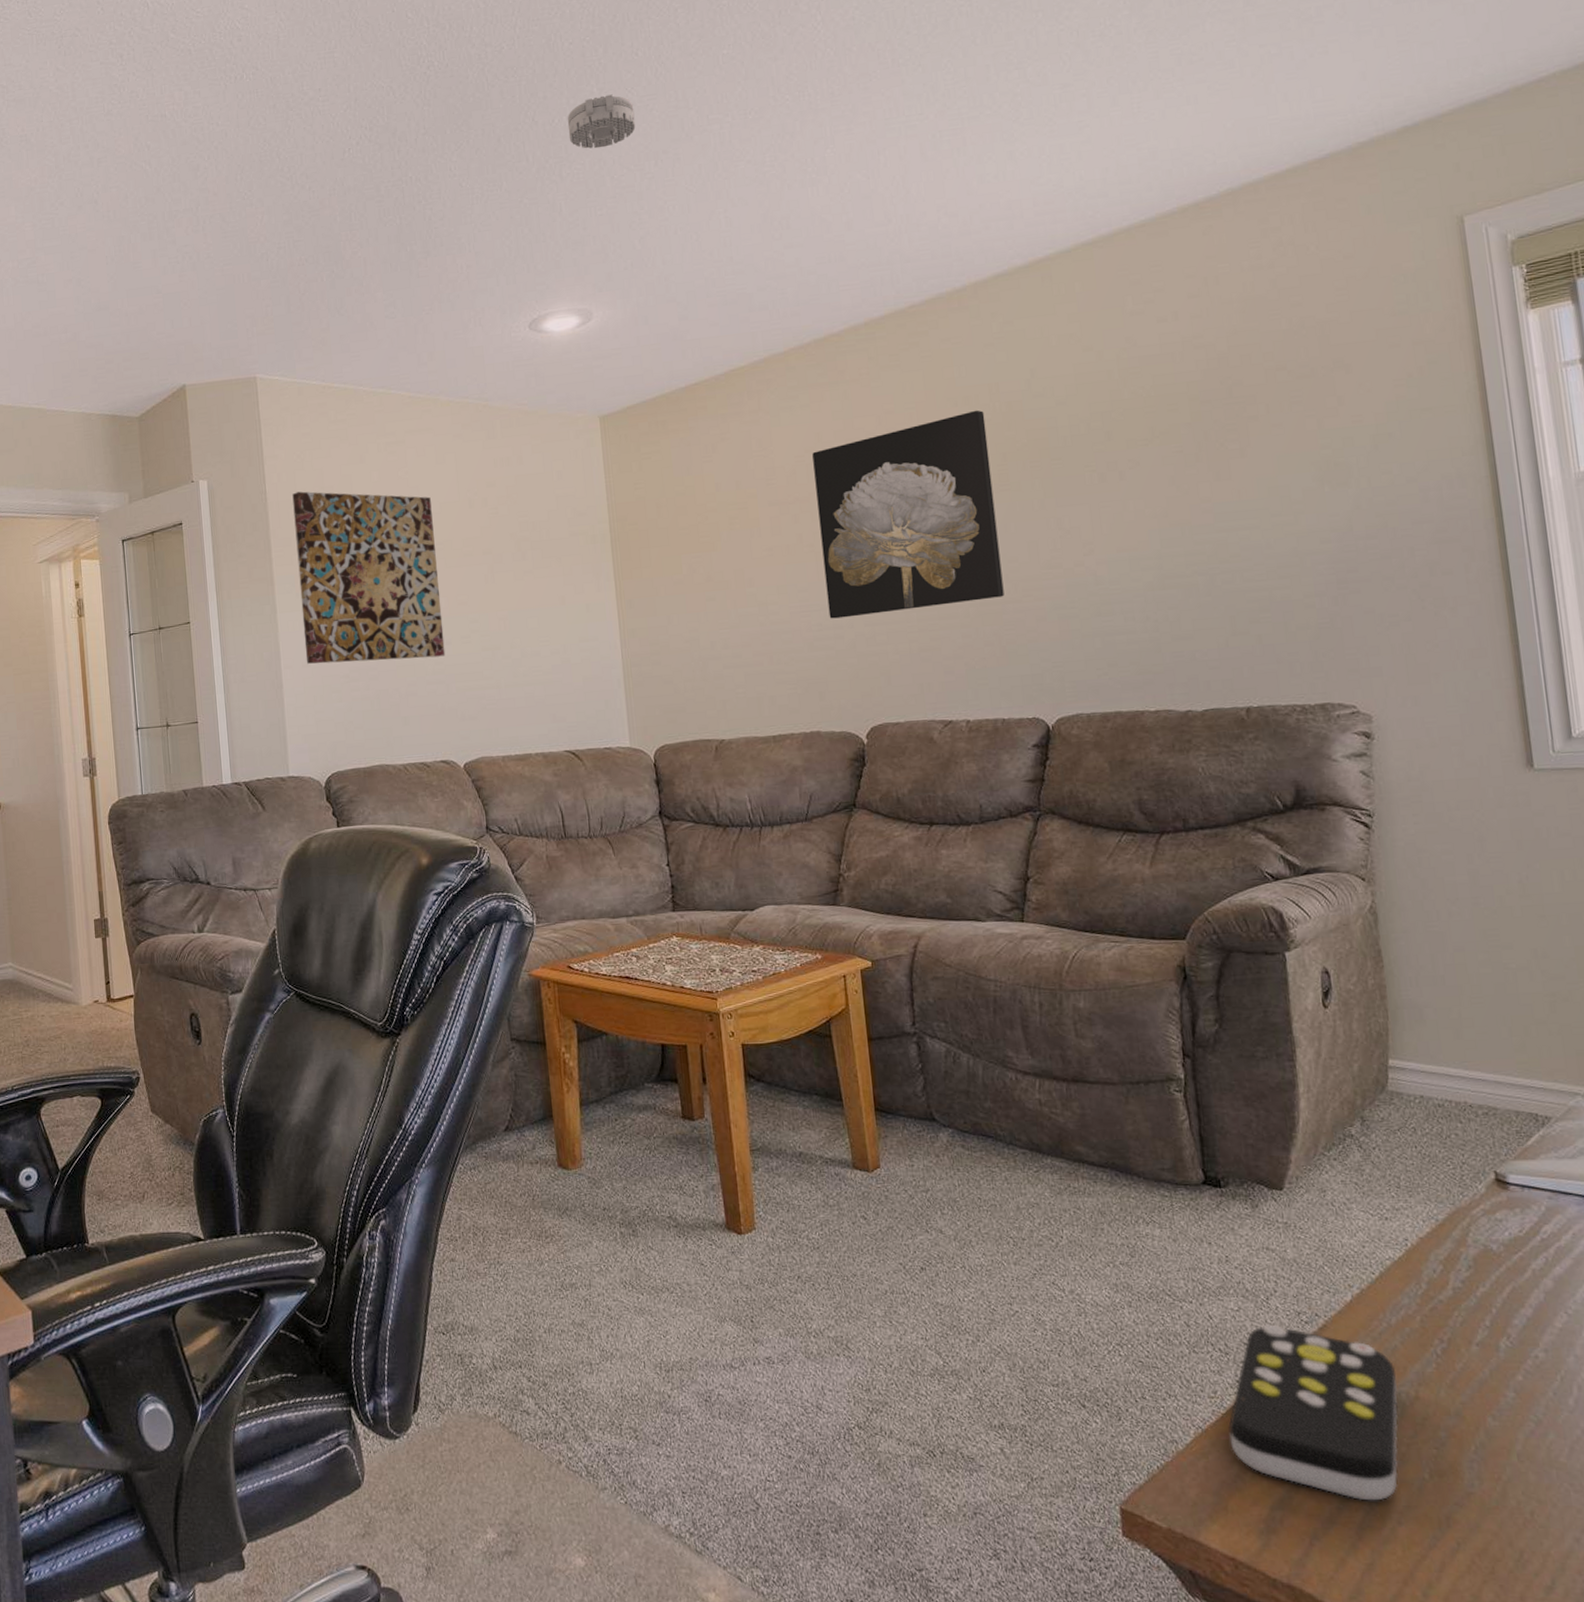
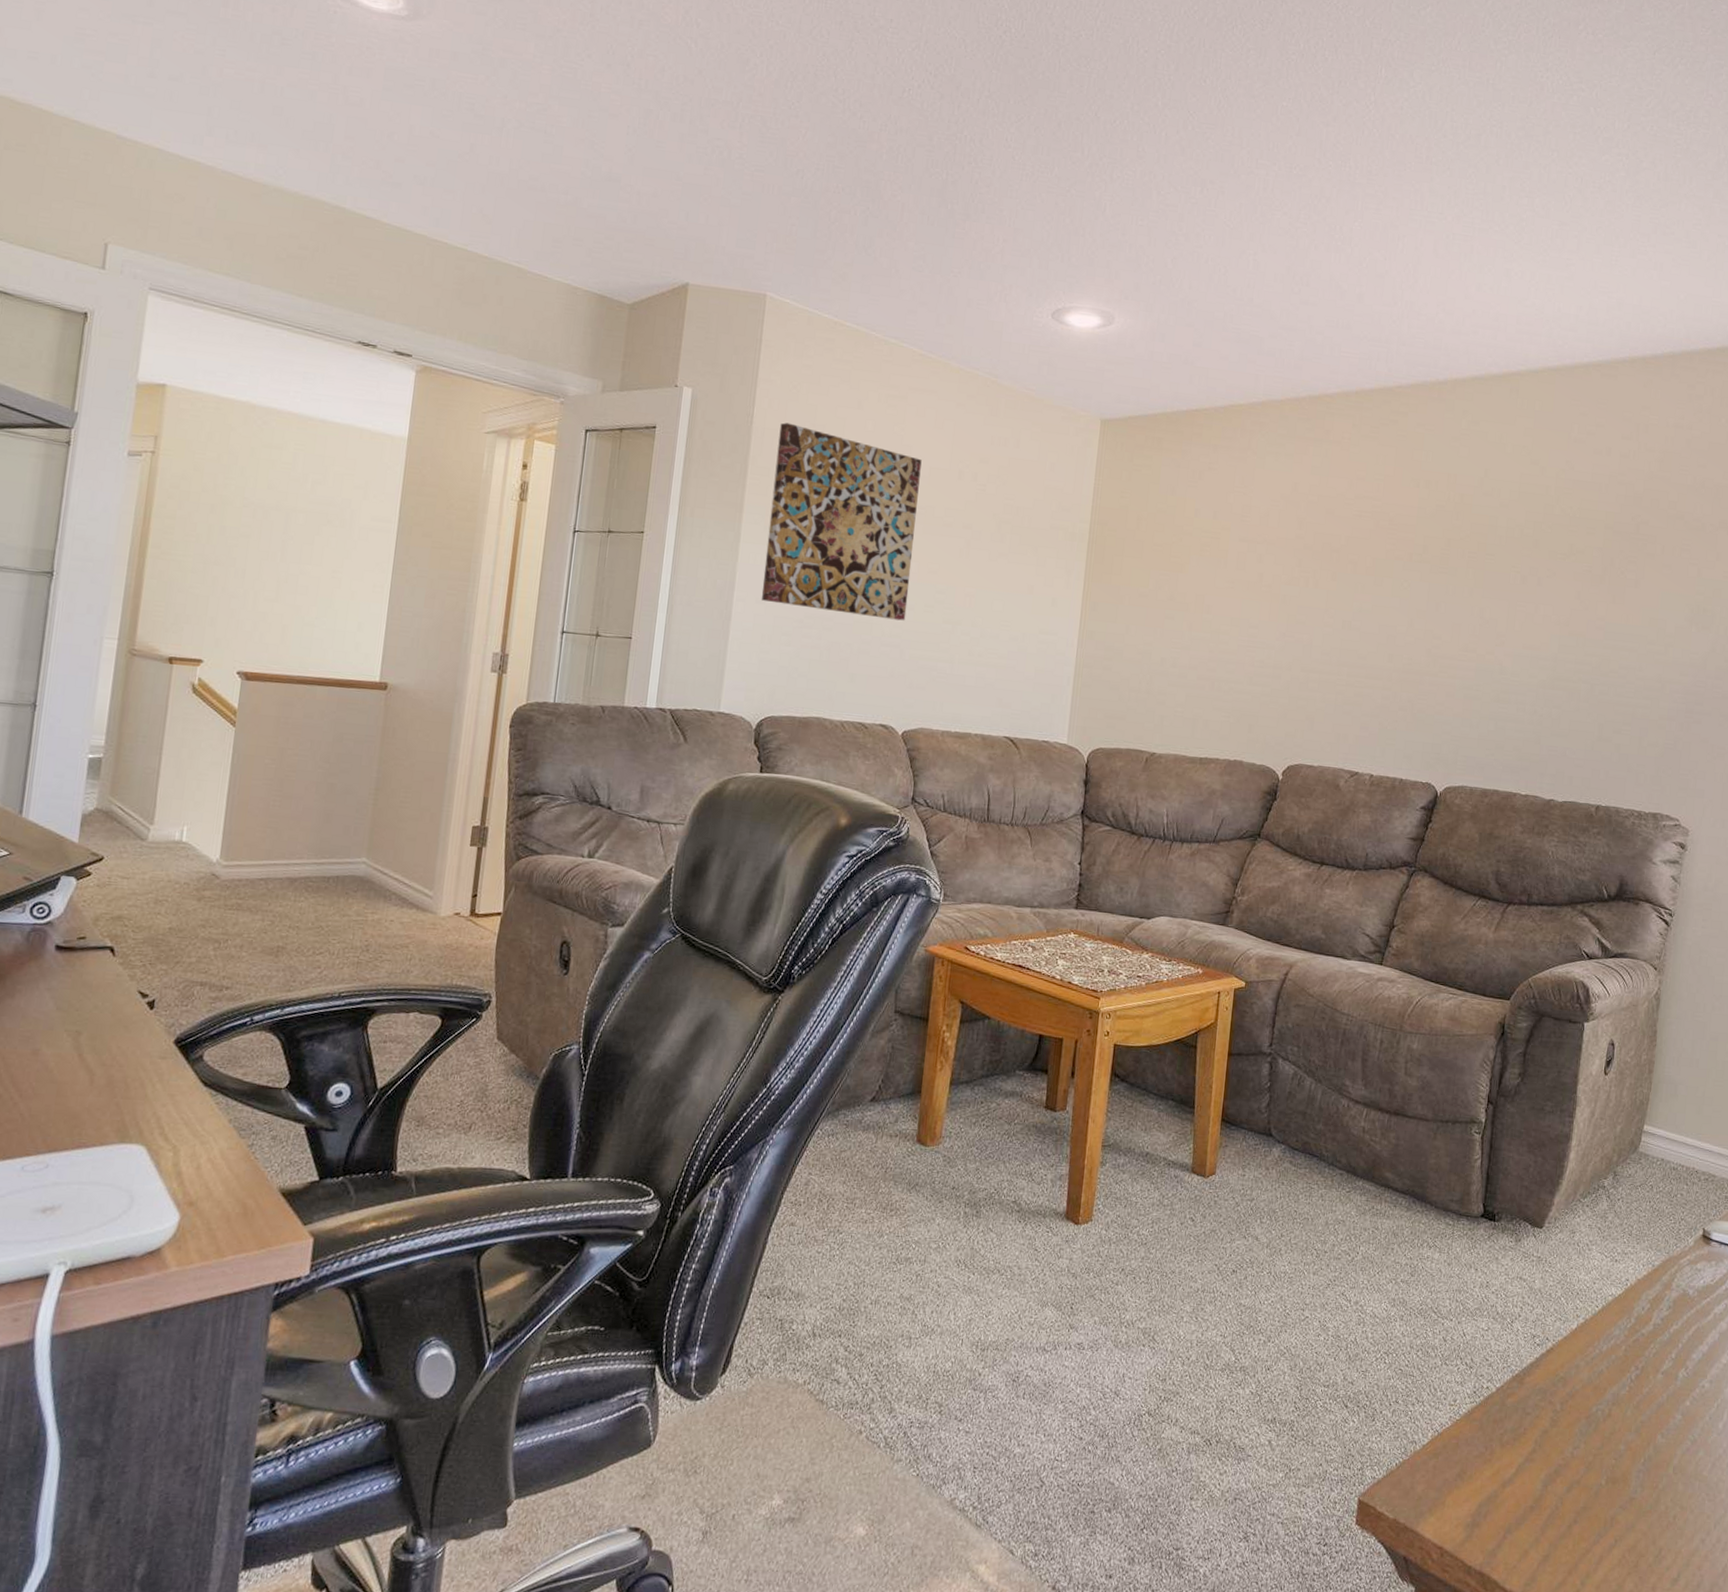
smoke detector: present [567,94,636,149] -> none [1126,110,1192,162]
wall art: present [812,410,1004,619] -> none [1272,494,1440,669]
remote control: present [1228,1324,1398,1501] -> none [1458,1344,1598,1502]

